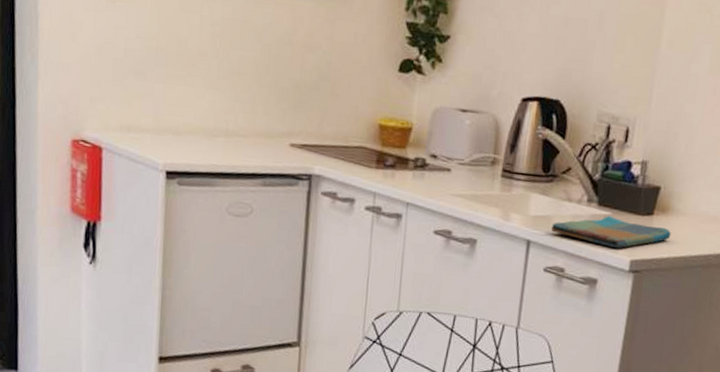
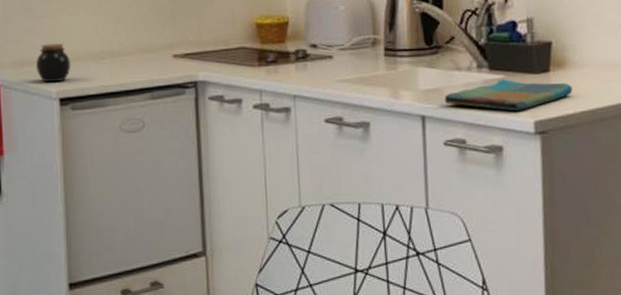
jar: none [144,111,182,154] -> present [36,43,71,83]

